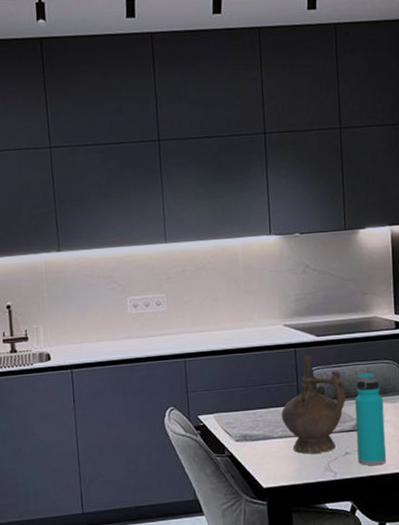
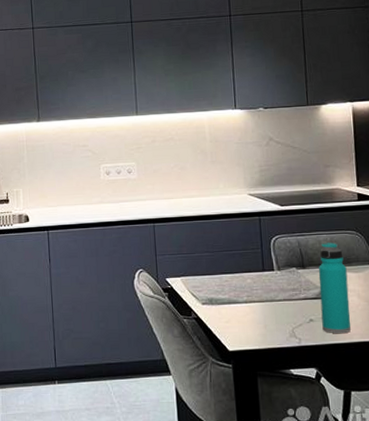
ceremonial vessel: present [281,354,347,454] -> none [246,223,310,320]

